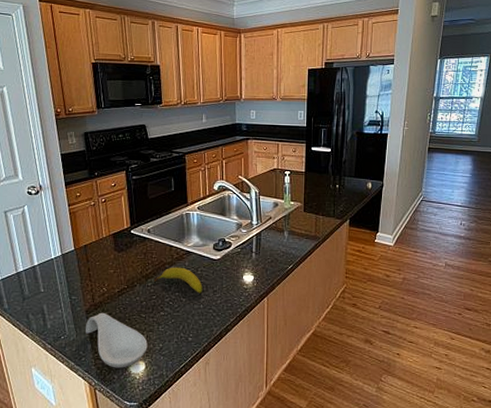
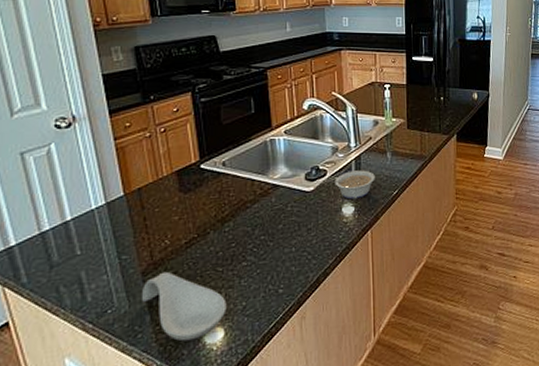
fruit: present [153,267,203,294] -> none [232,204,294,234]
legume: none [231,245,273,270] -> present [326,170,375,200]

